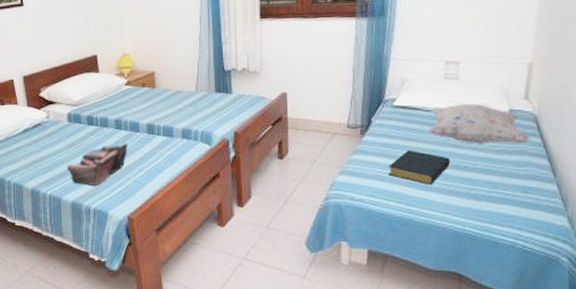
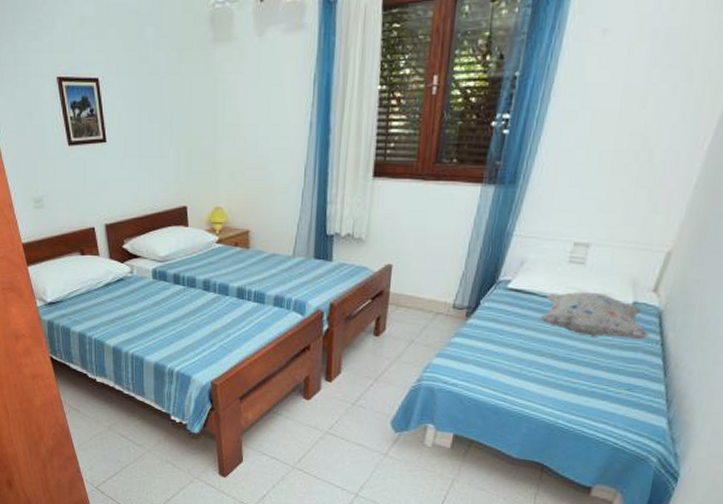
tote bag: present [66,143,128,187] -> none [150,306,216,349]
hardback book: present [388,150,451,185] -> none [487,337,558,375]

